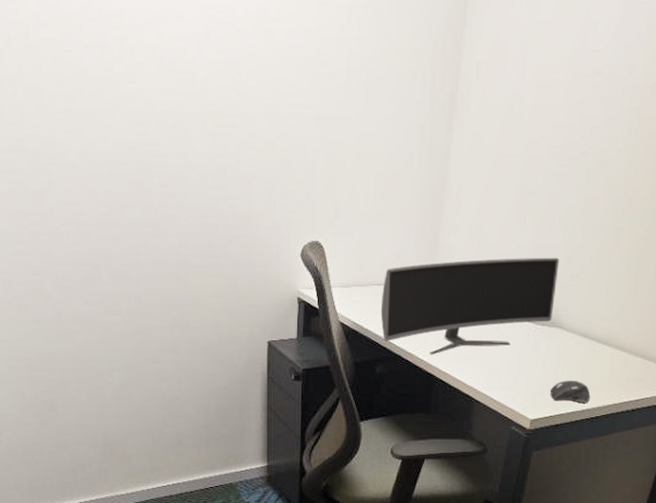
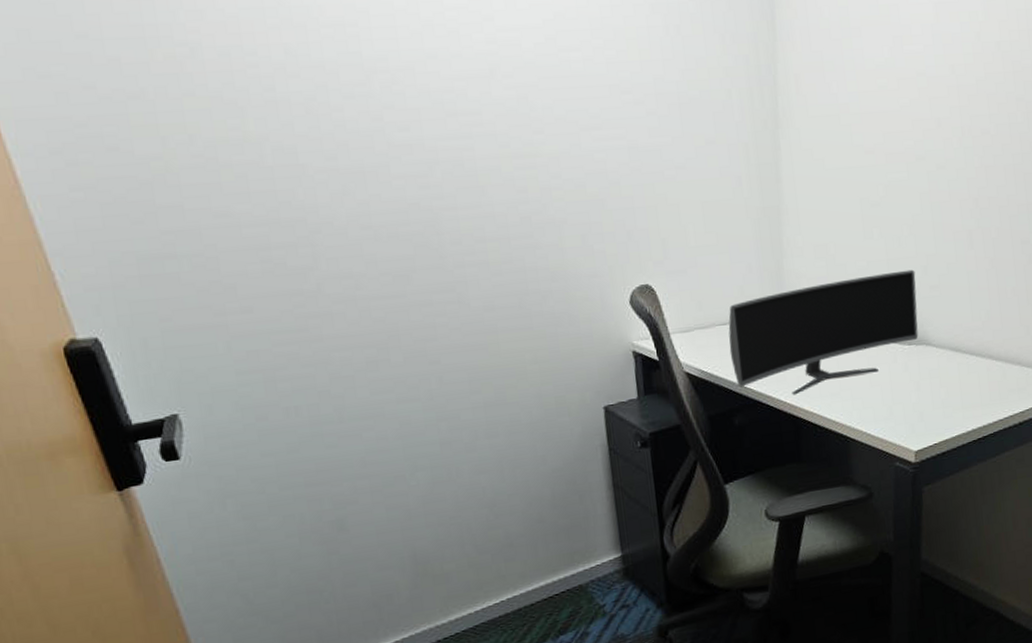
computer mouse: present [550,381,591,404] -> none [929,400,974,426]

